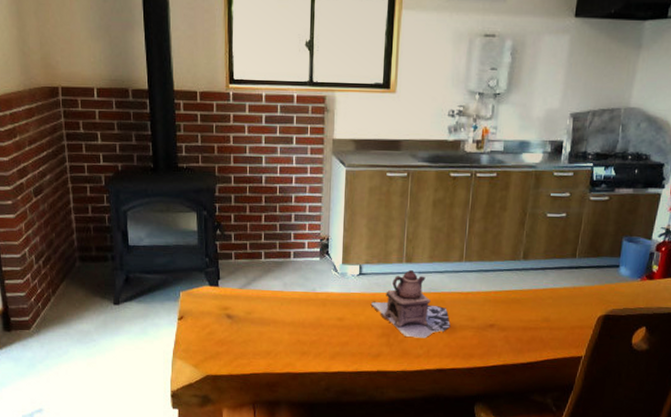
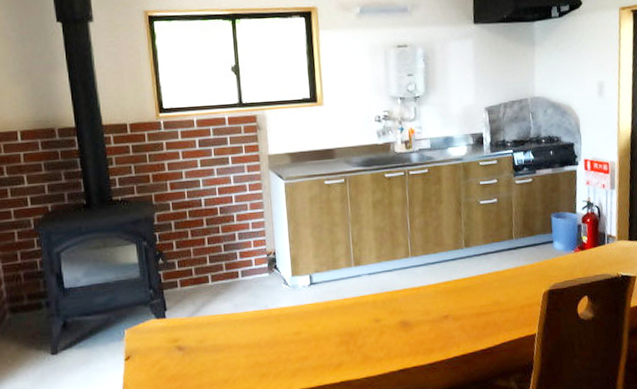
teapot: present [371,270,450,338] -> none [326,273,407,341]

